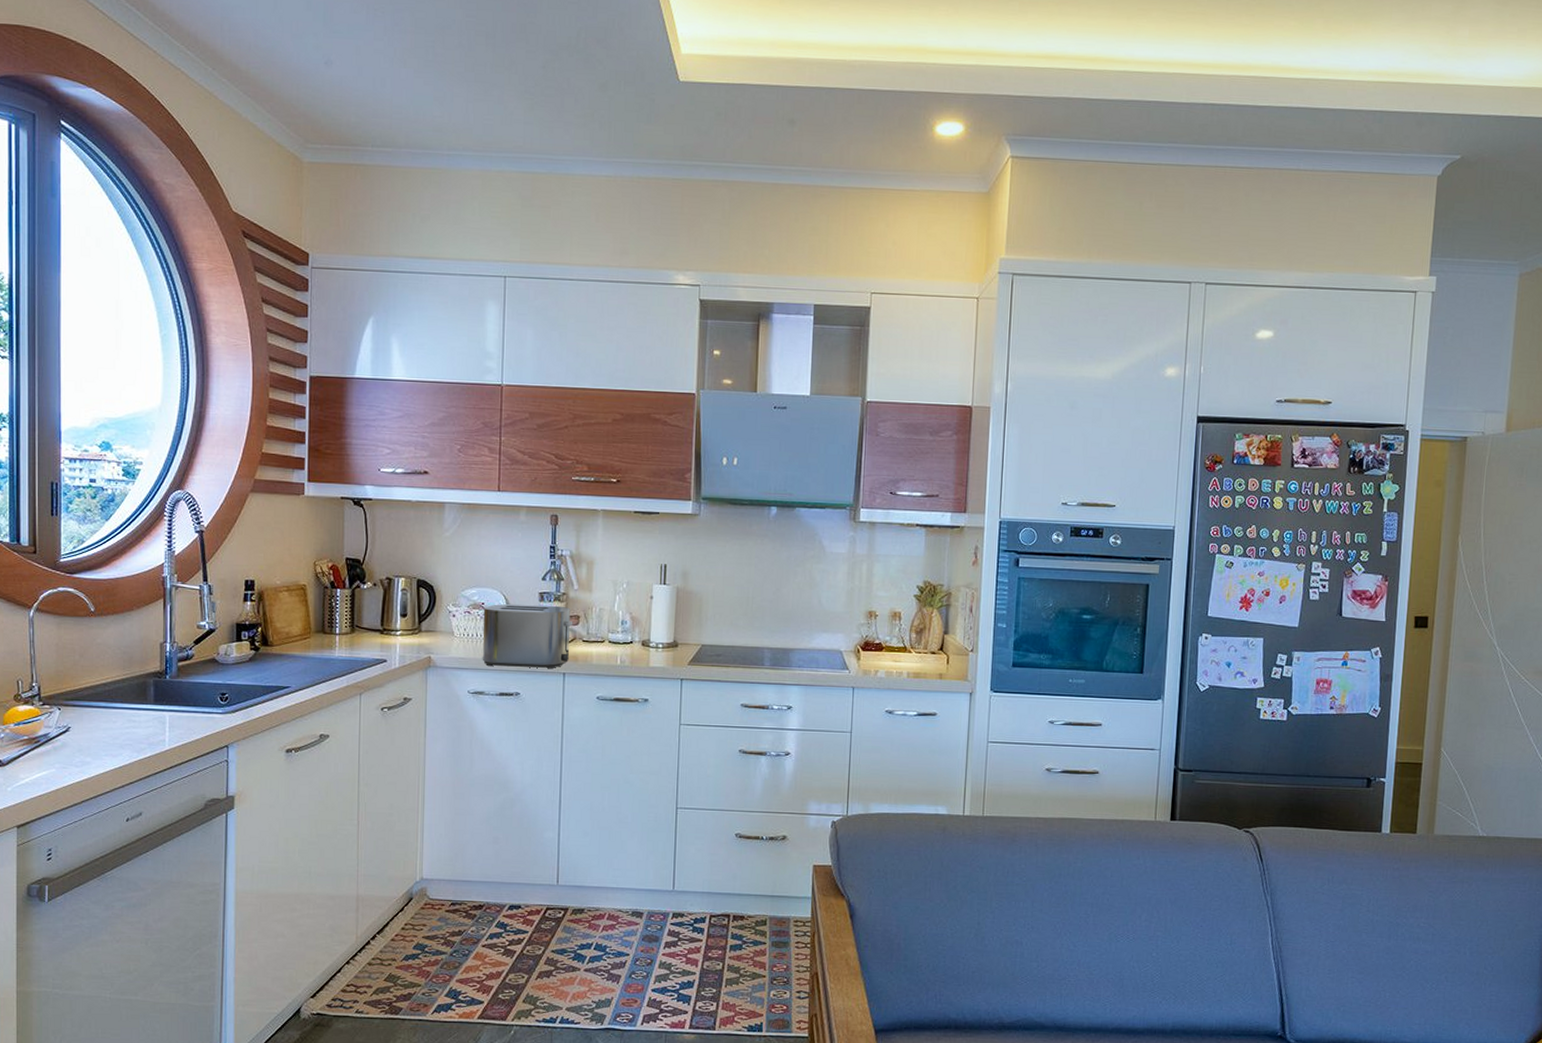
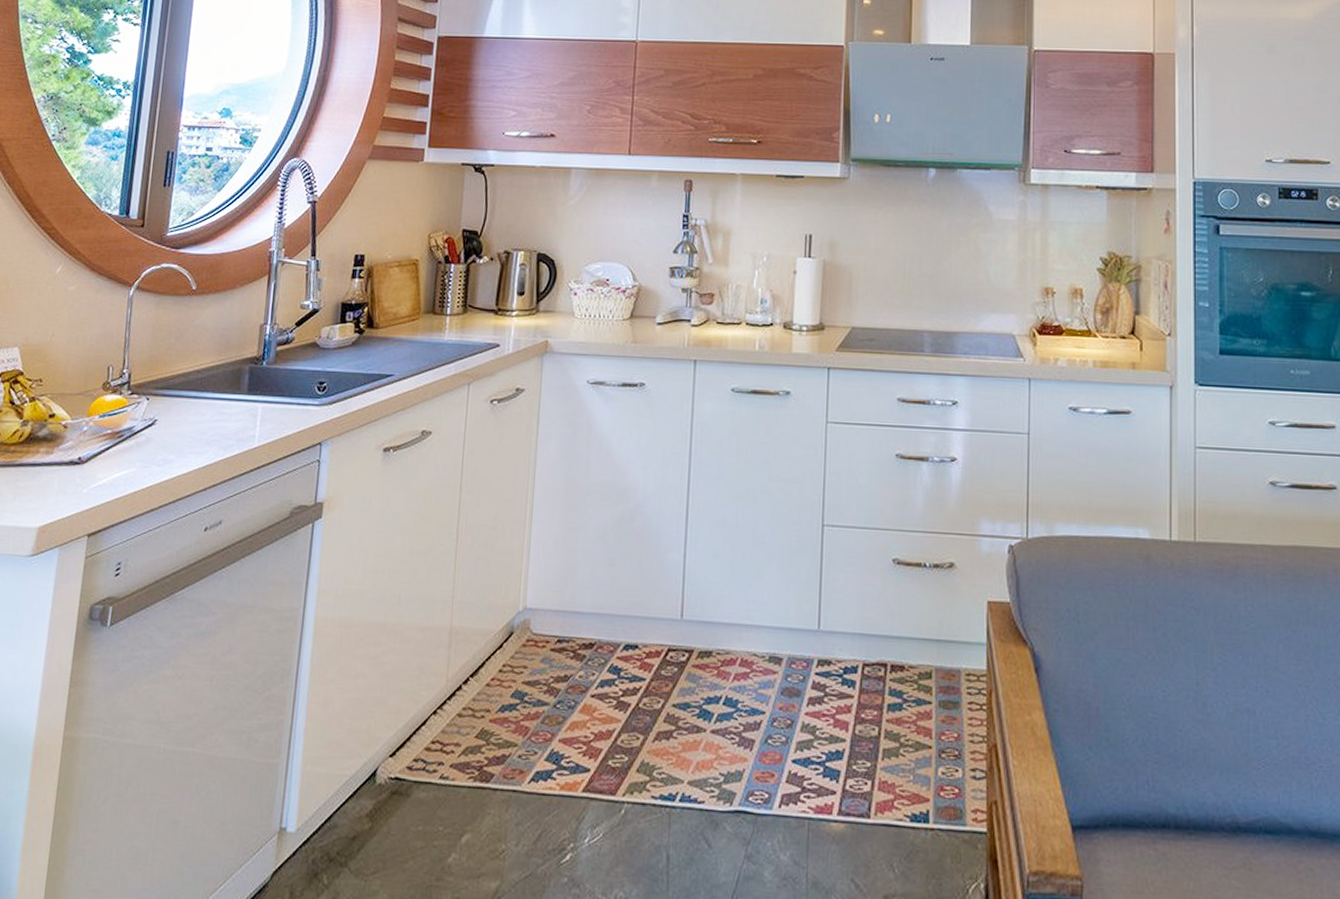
toaster: present [482,603,573,668] -> none [604,280,707,355]

